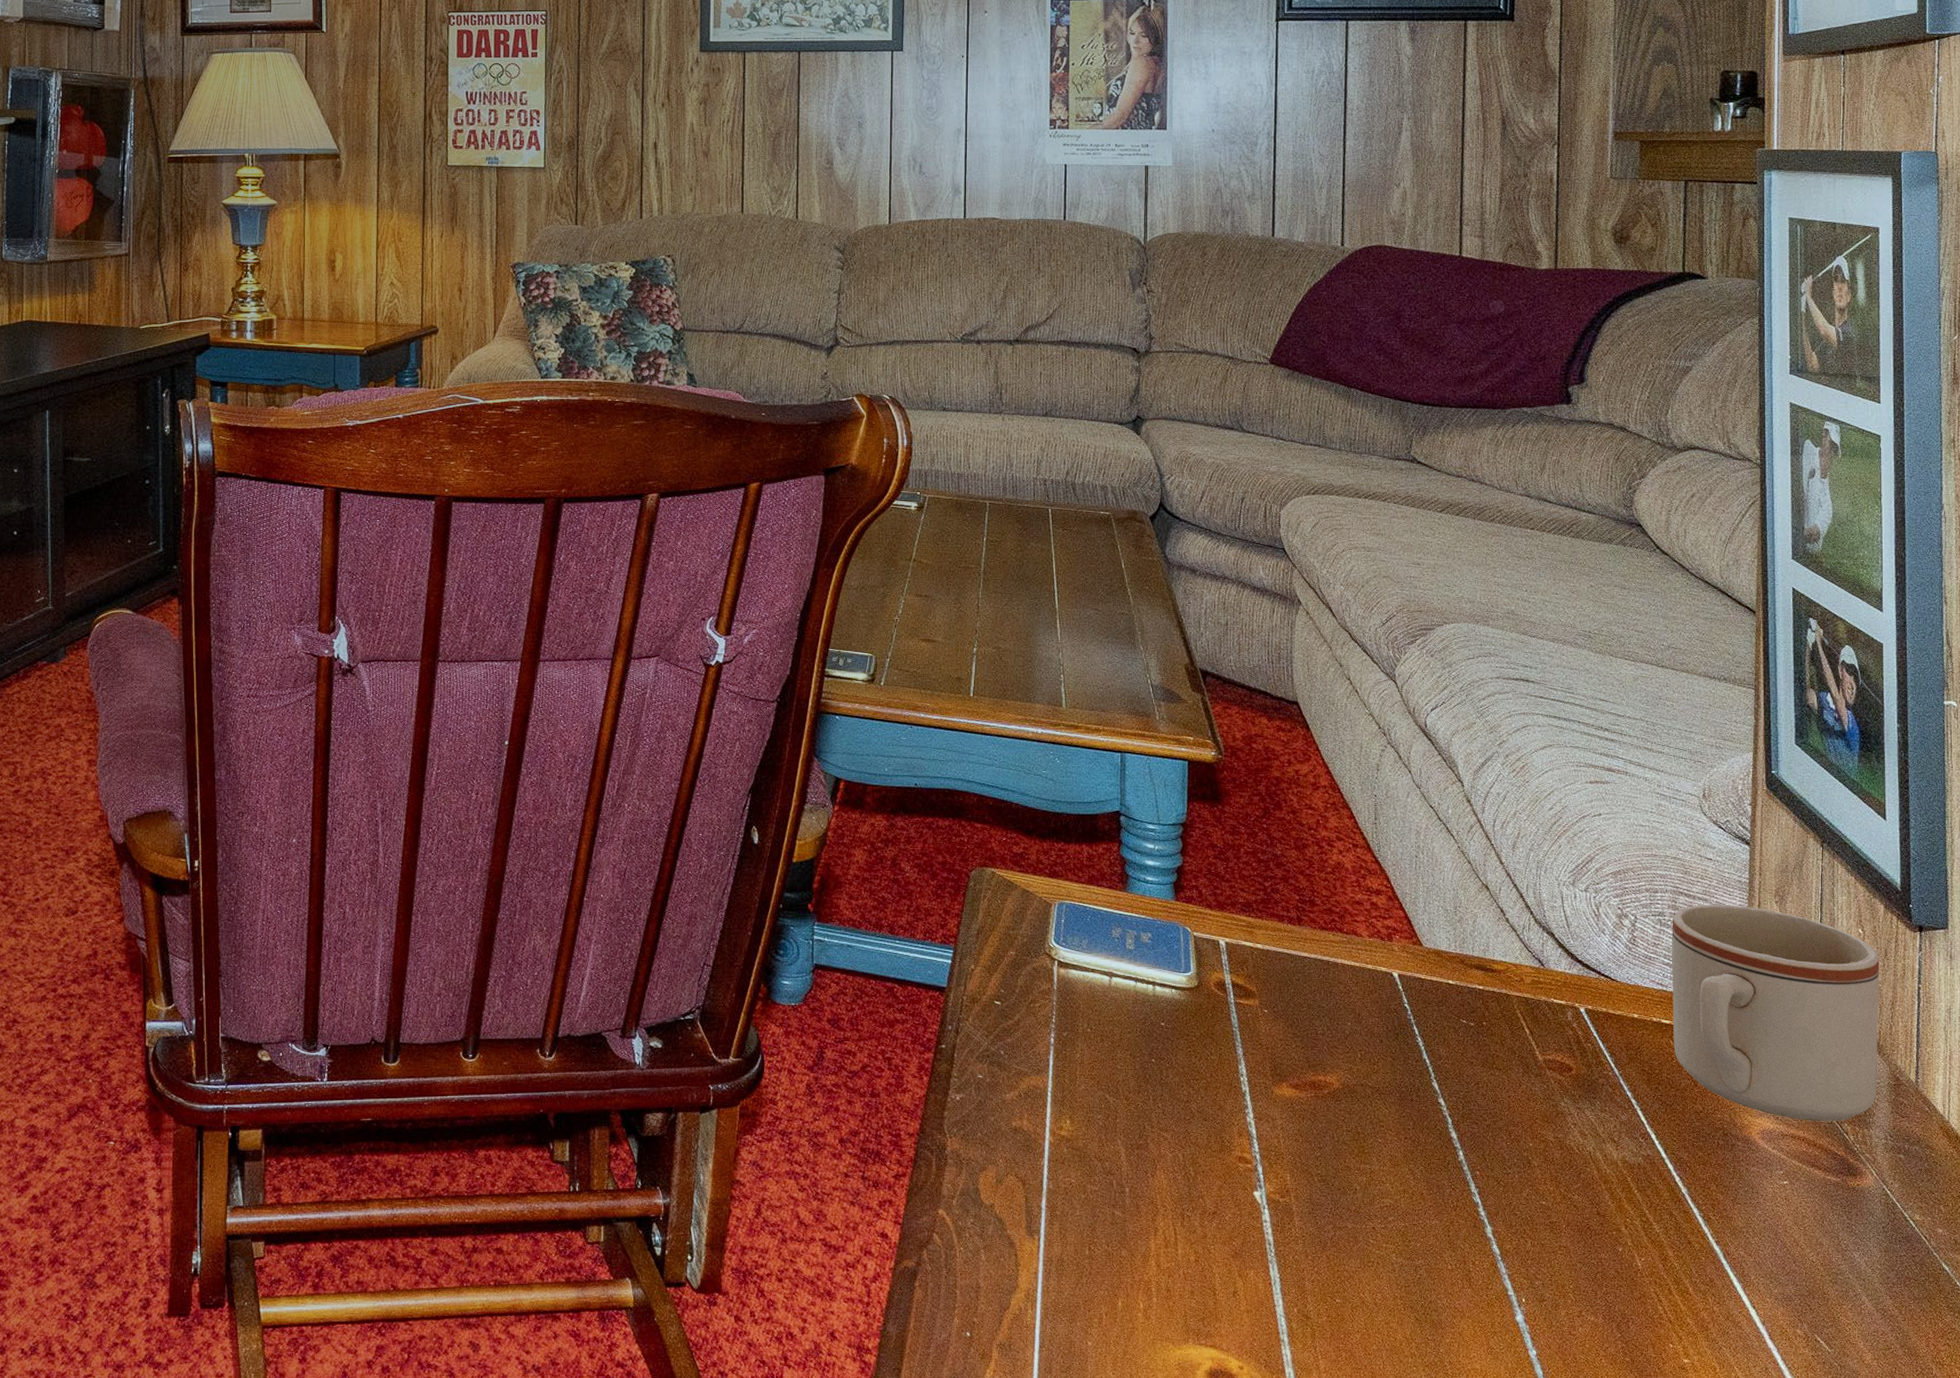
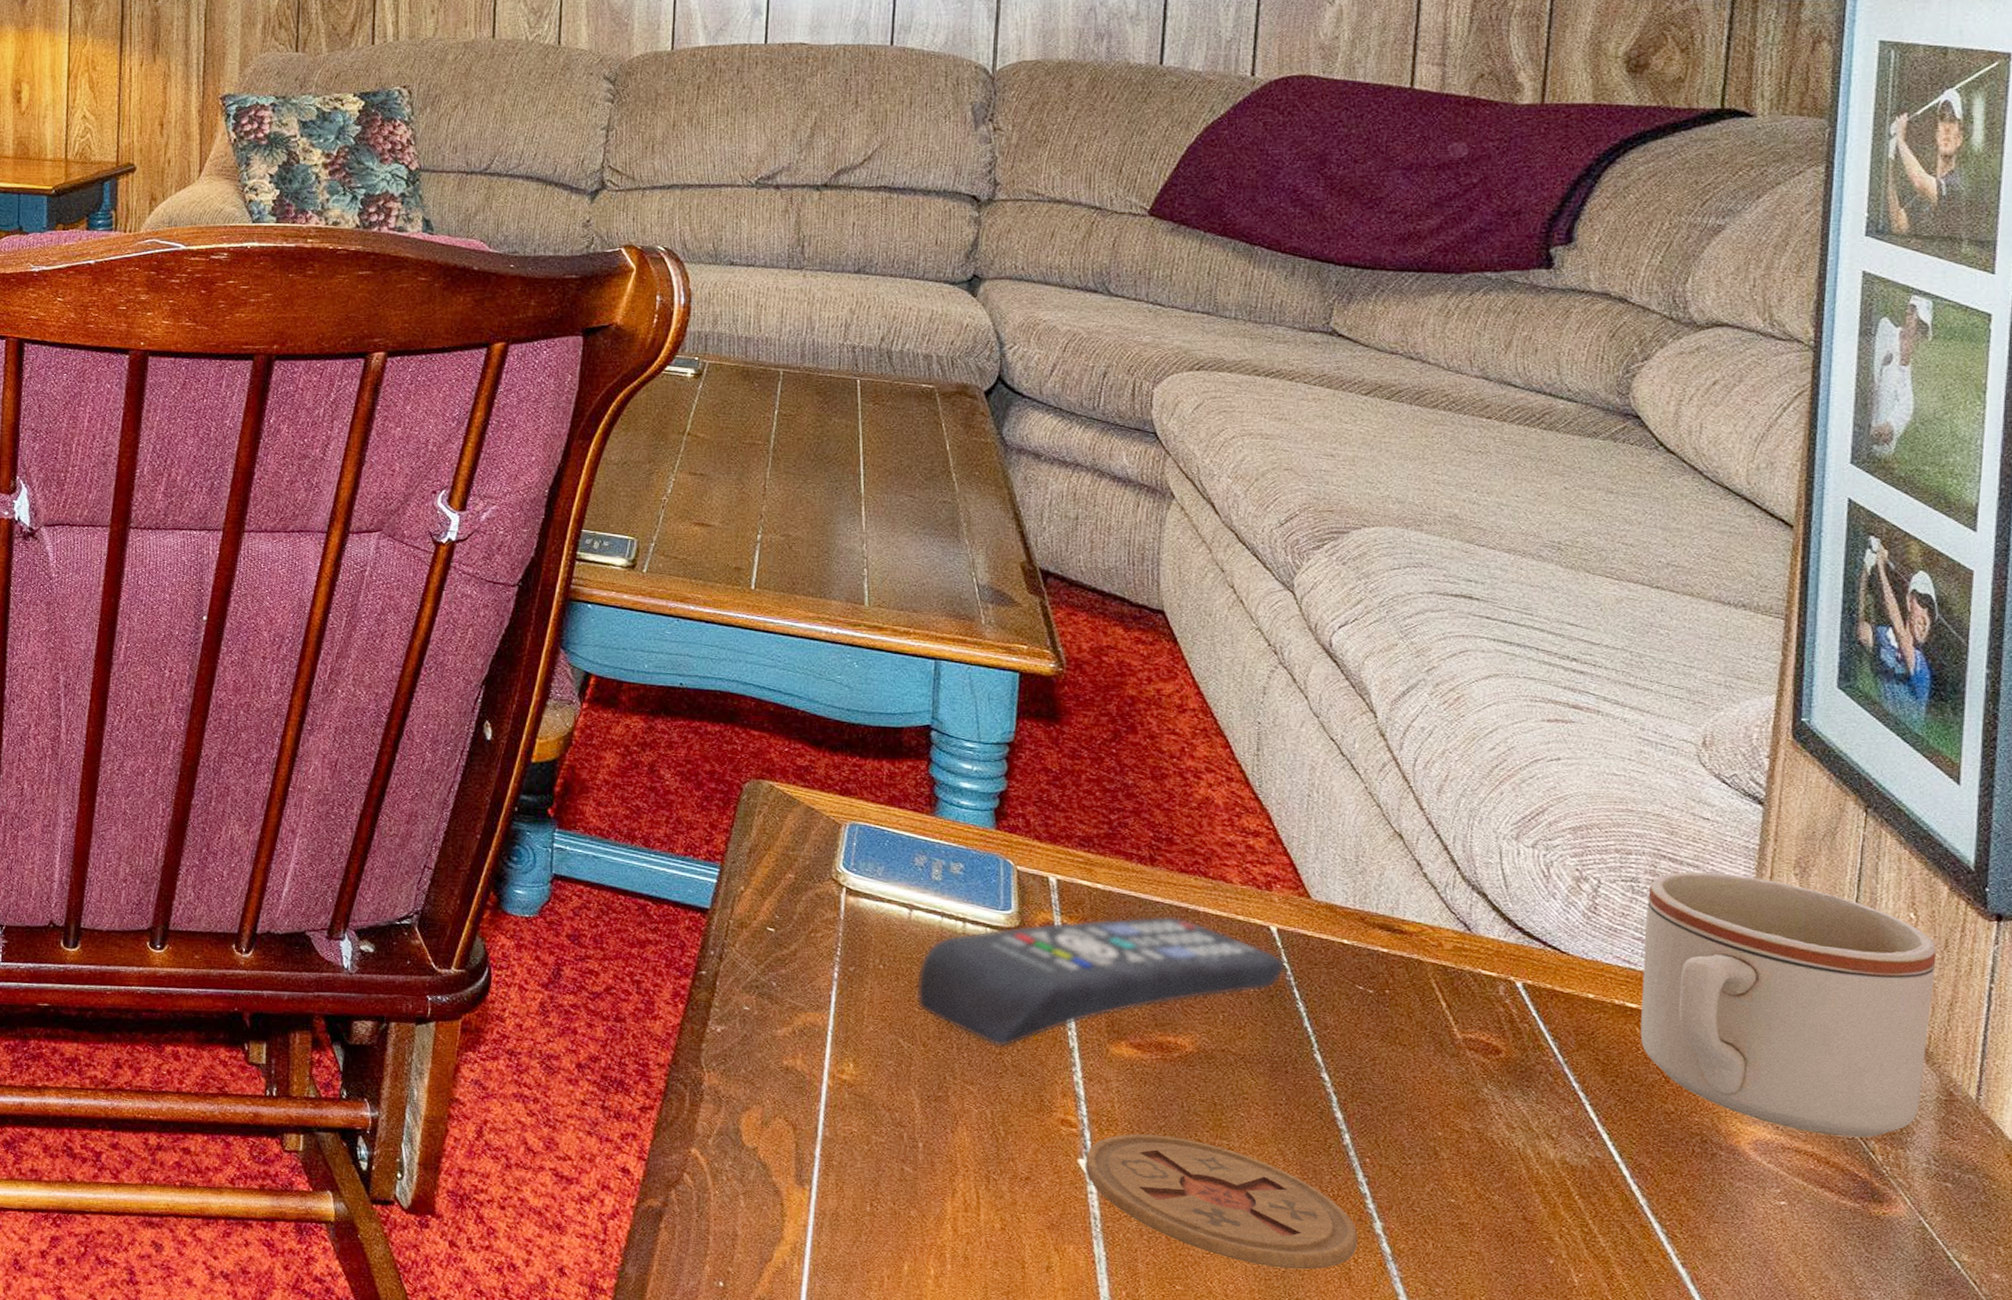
remote control: none [1118,969,1406,1096] -> present [916,916,1286,1048]
coaster: none [1260,1164,1474,1275] -> present [1086,1133,1358,1270]

